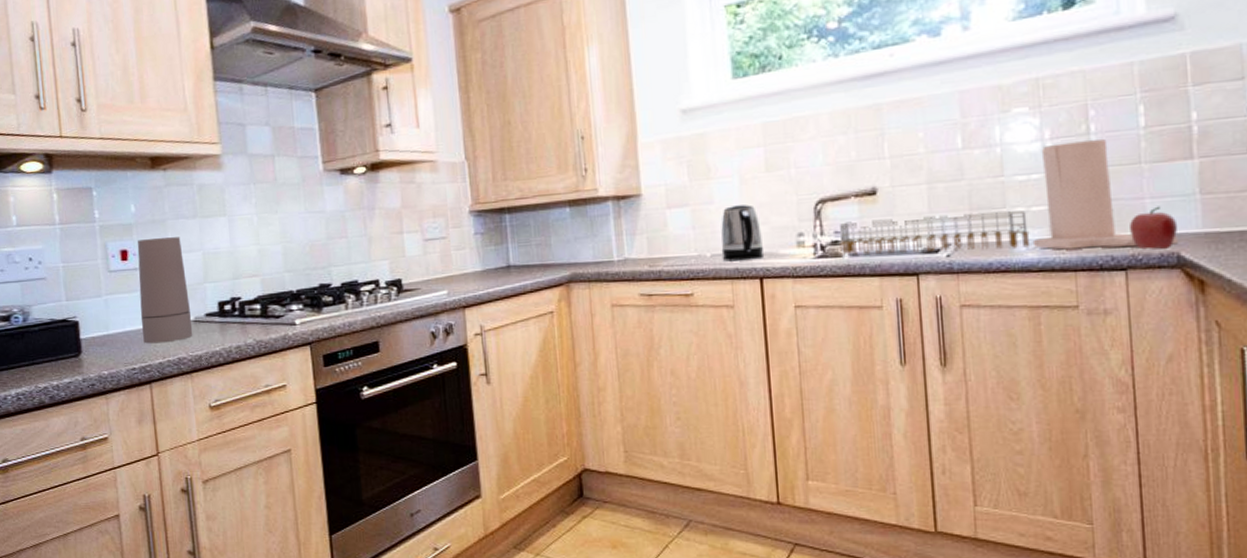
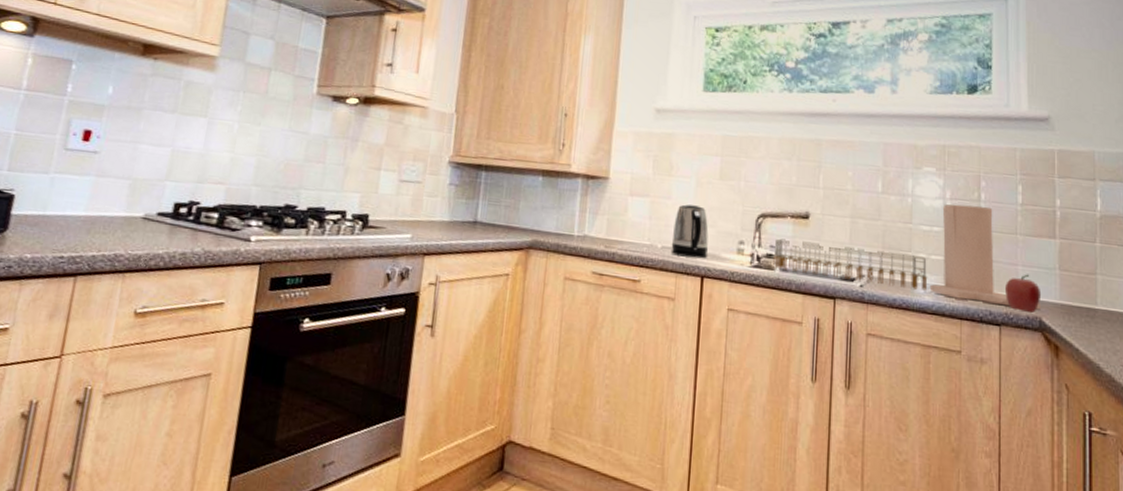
canister: present [137,237,193,344] -> none [81,123,153,236]

